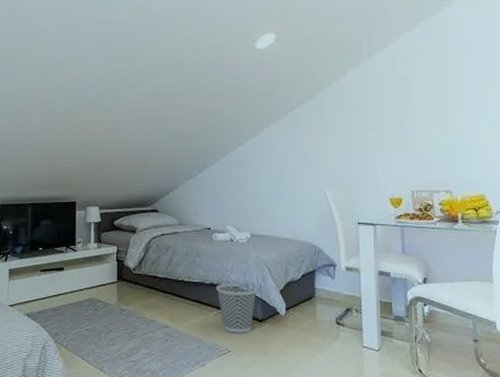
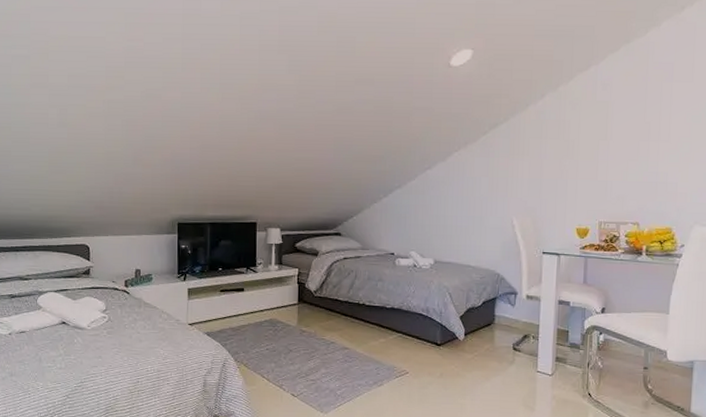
wastebasket: present [215,283,257,333] -> none [396,308,437,356]

